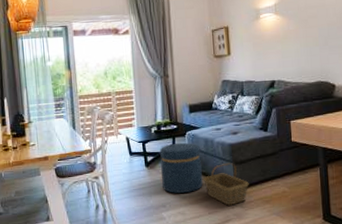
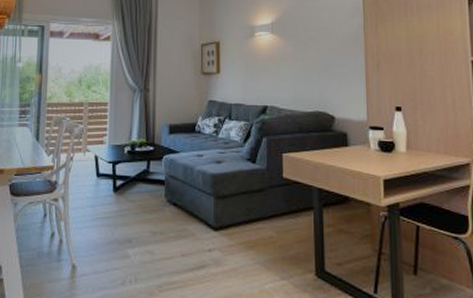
ottoman: present [160,143,203,193] -> none [131,168,178,227]
basket: present [202,163,249,206] -> none [177,197,231,248]

